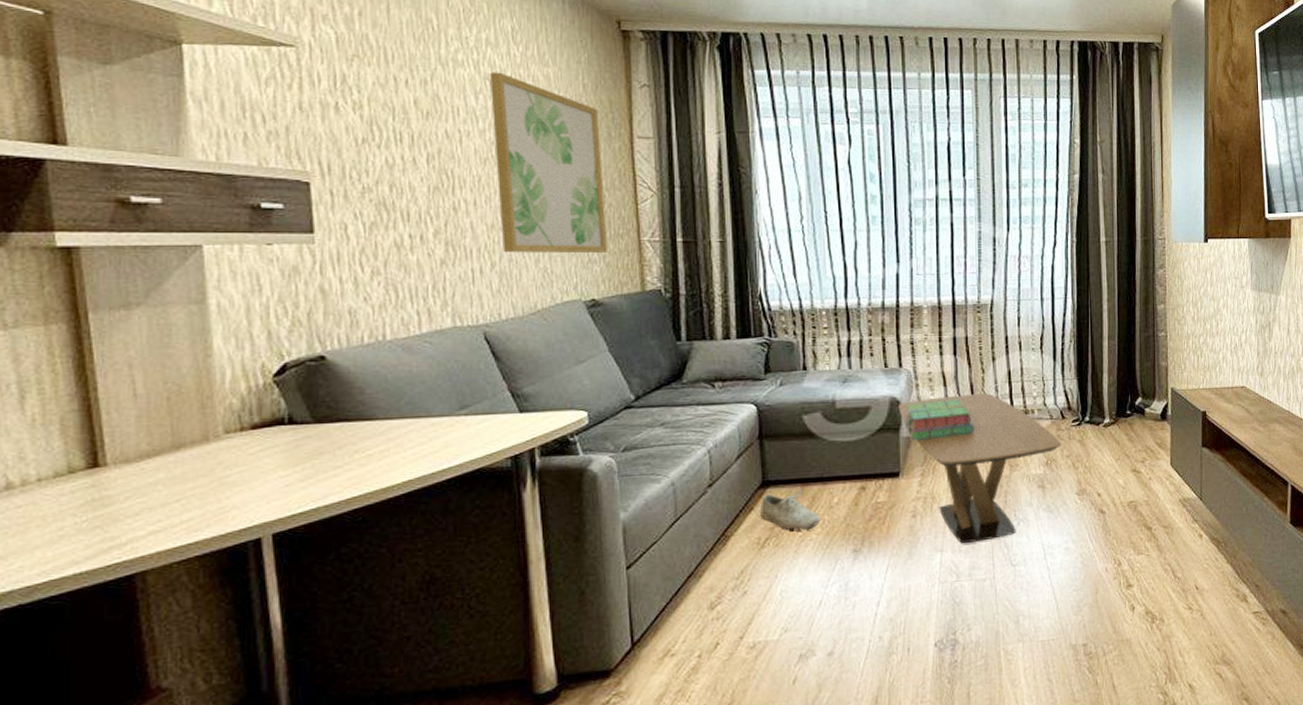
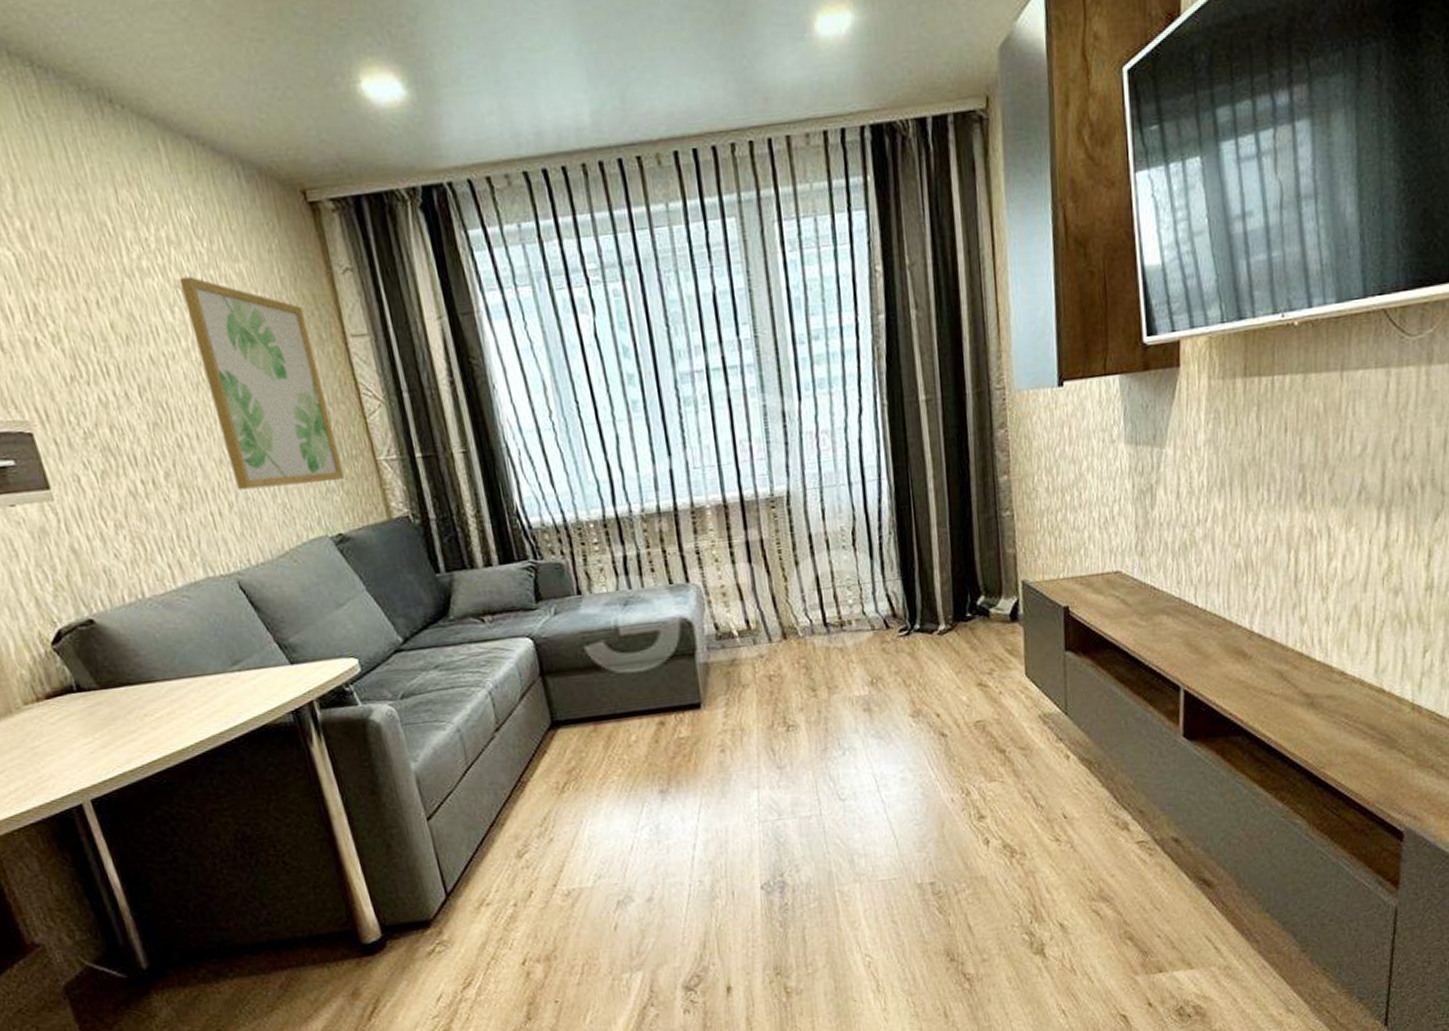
shoe: present [760,489,821,532] -> none [553,728,621,775]
coffee table: present [898,393,1061,544] -> none [690,605,887,779]
stack of books: present [904,399,974,440] -> none [698,614,782,666]

